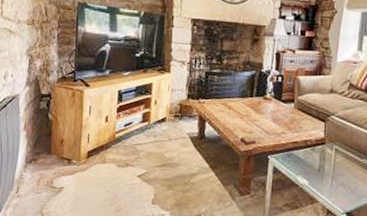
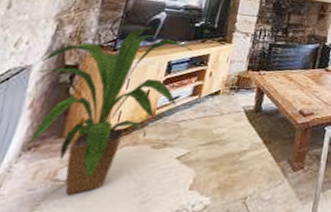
house plant: none [24,59,137,200] -> present [23,27,193,195]

